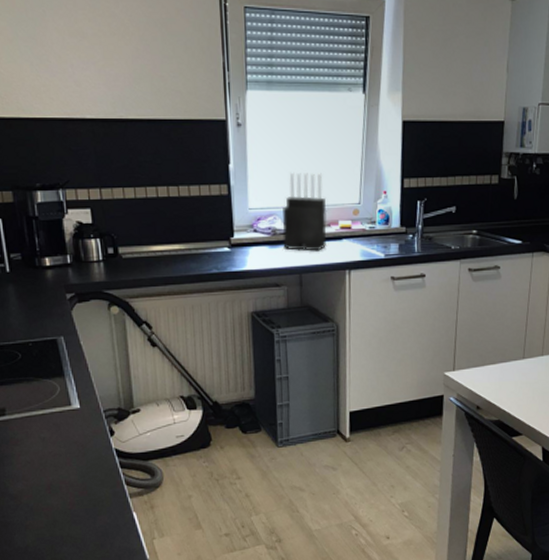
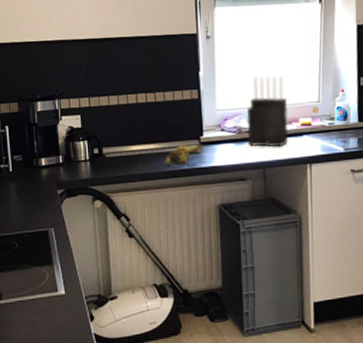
banana bunch: none [191,246,234,269] -> present [165,144,204,166]

